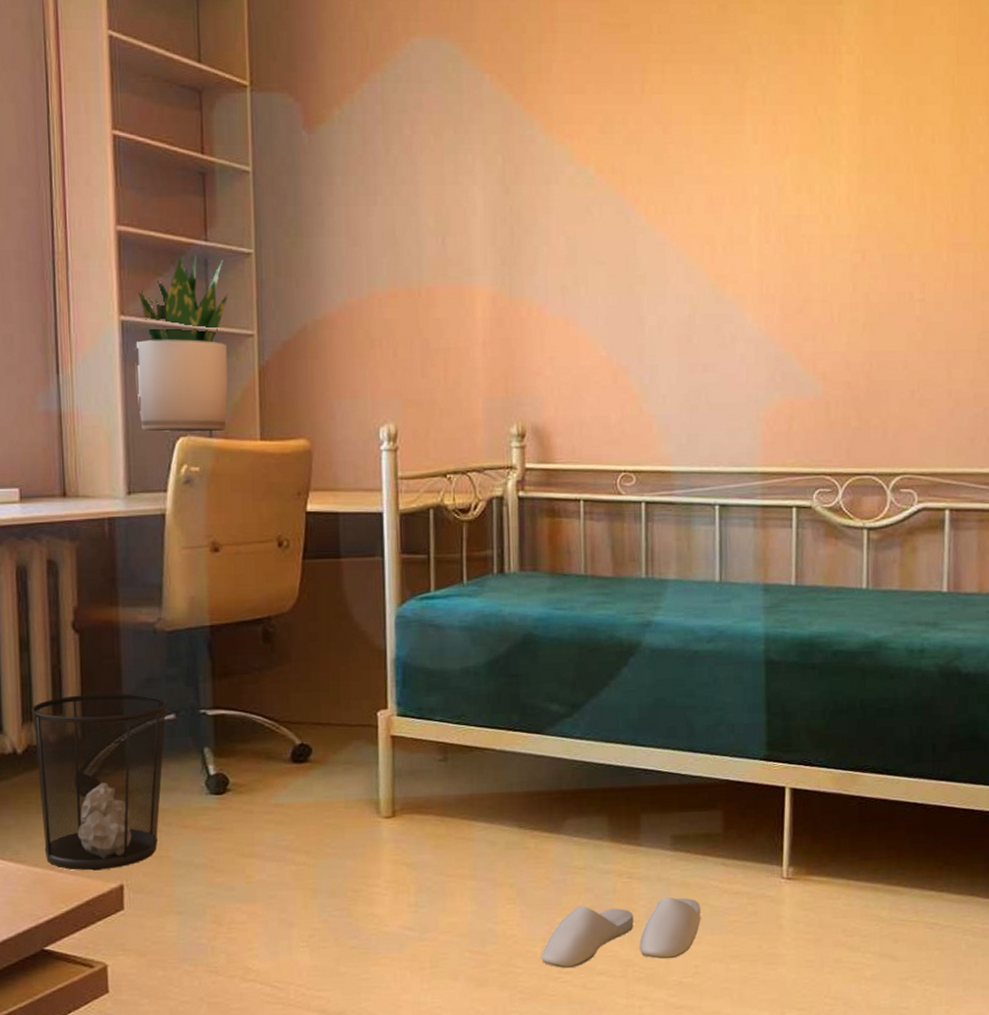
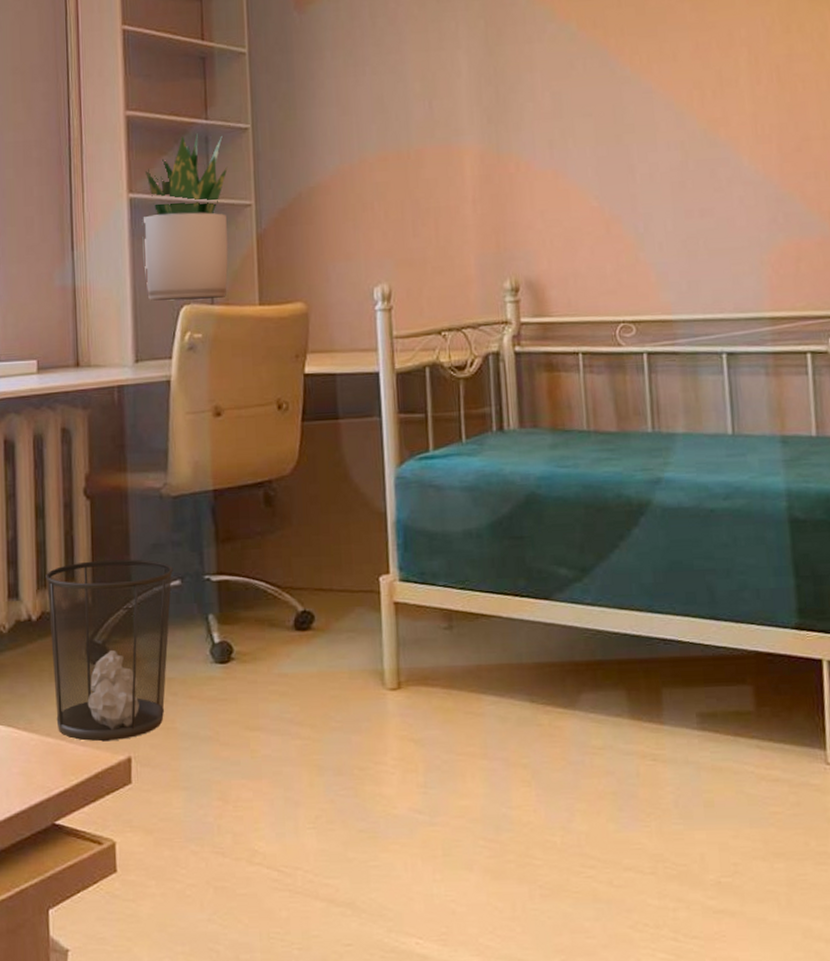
slippers: present [540,897,701,969] -> none [560,783,737,862]

